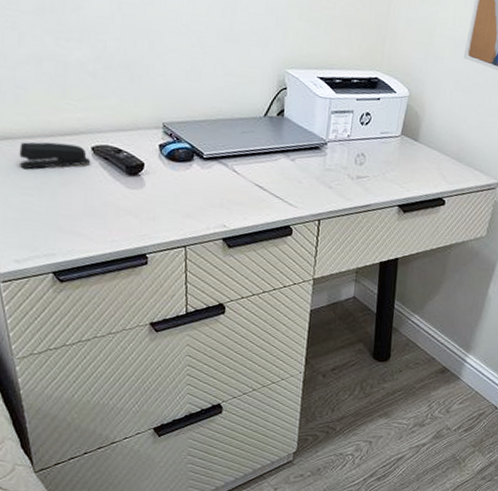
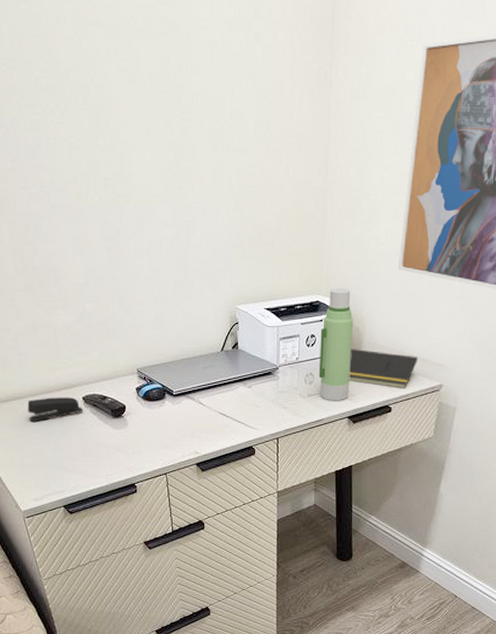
water bottle: none [369,66,414,188] -> present [318,287,354,401]
notepad: none [402,133,477,183] -> present [348,349,418,389]

